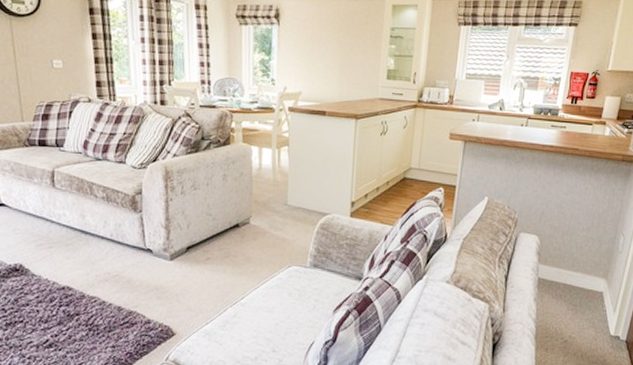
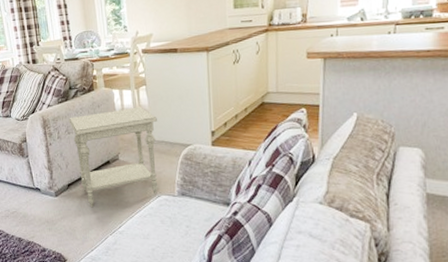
side table: none [197,168,297,275] -> present [69,107,158,208]

